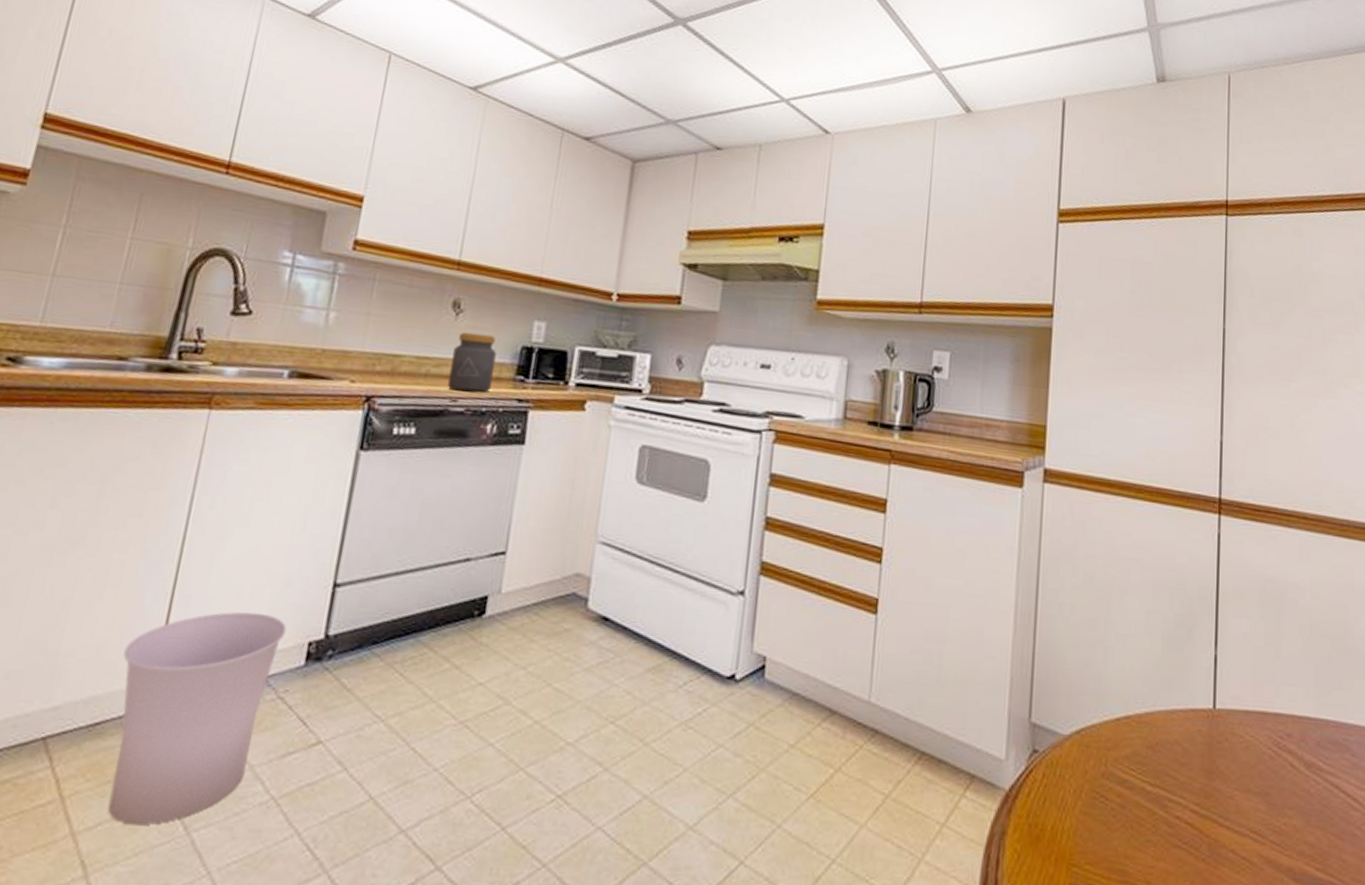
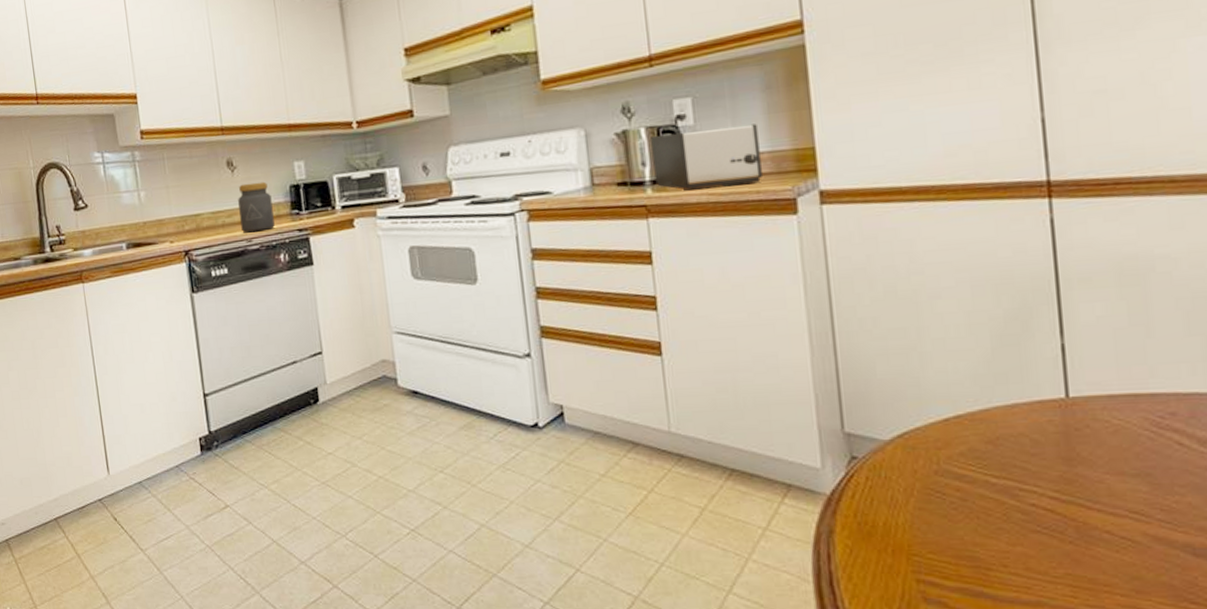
waste bin: present [107,611,287,826] -> none [84,421,185,570]
toaster: none [903,382,1002,450] -> present [651,123,762,190]

